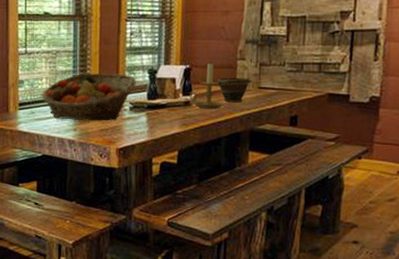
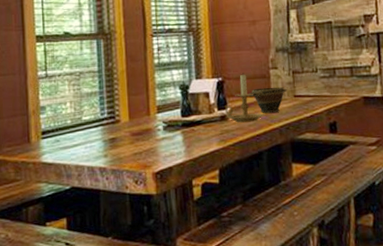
fruit basket: present [41,73,136,121] -> none [65,92,168,146]

